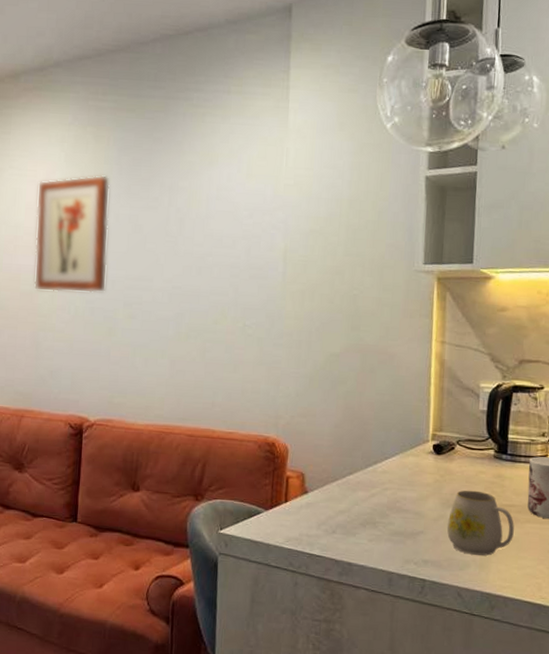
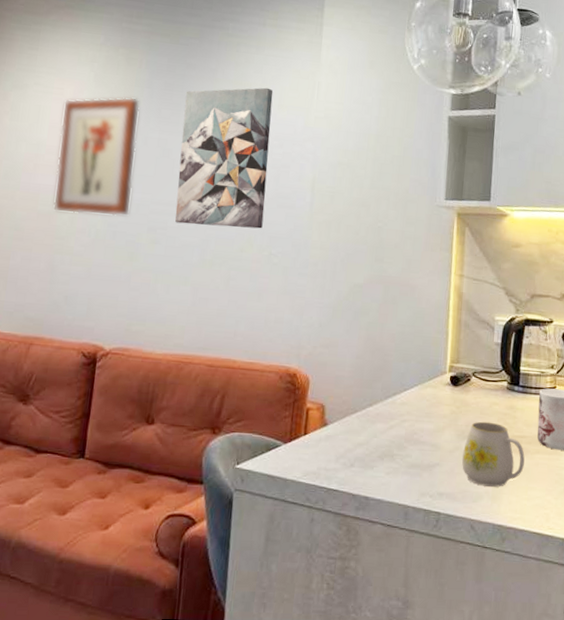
wall art: none [149,157,241,301] -> present [175,87,273,229]

